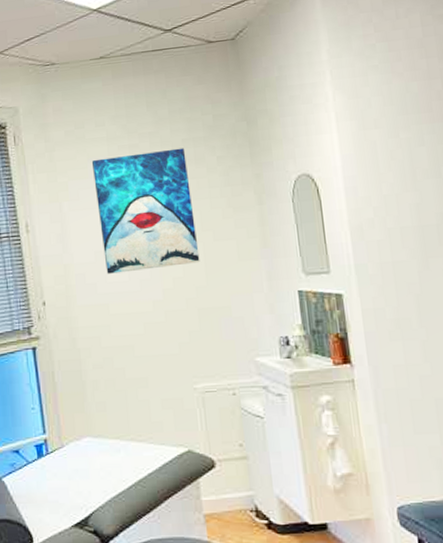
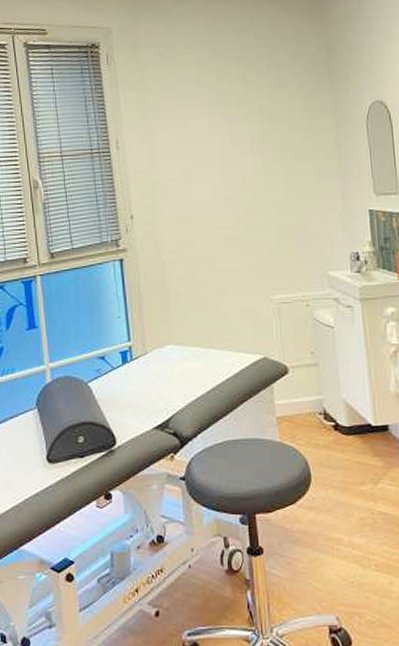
wall art: present [91,148,200,274] -> none [180,72,280,190]

